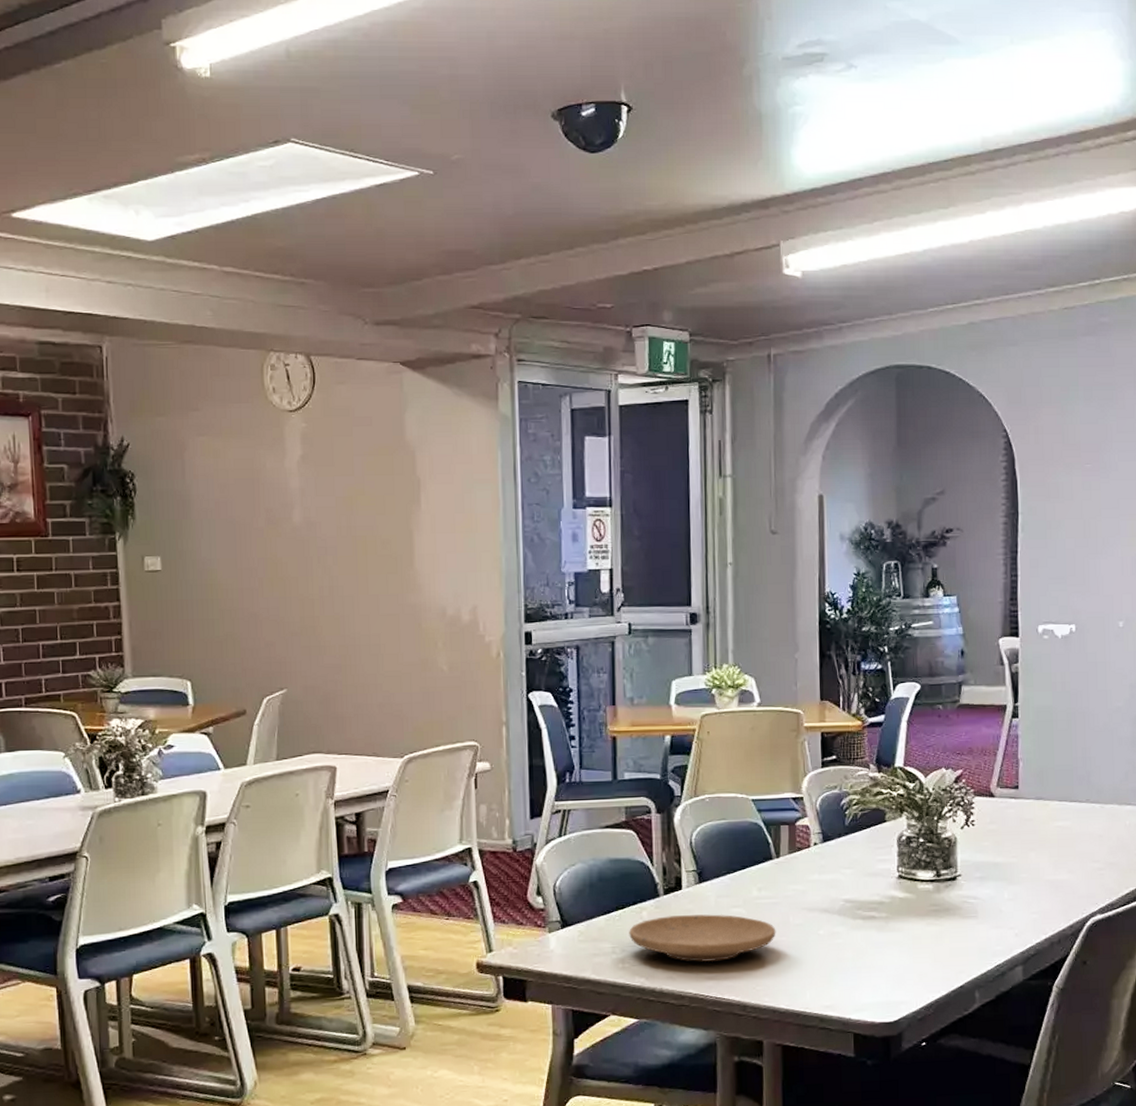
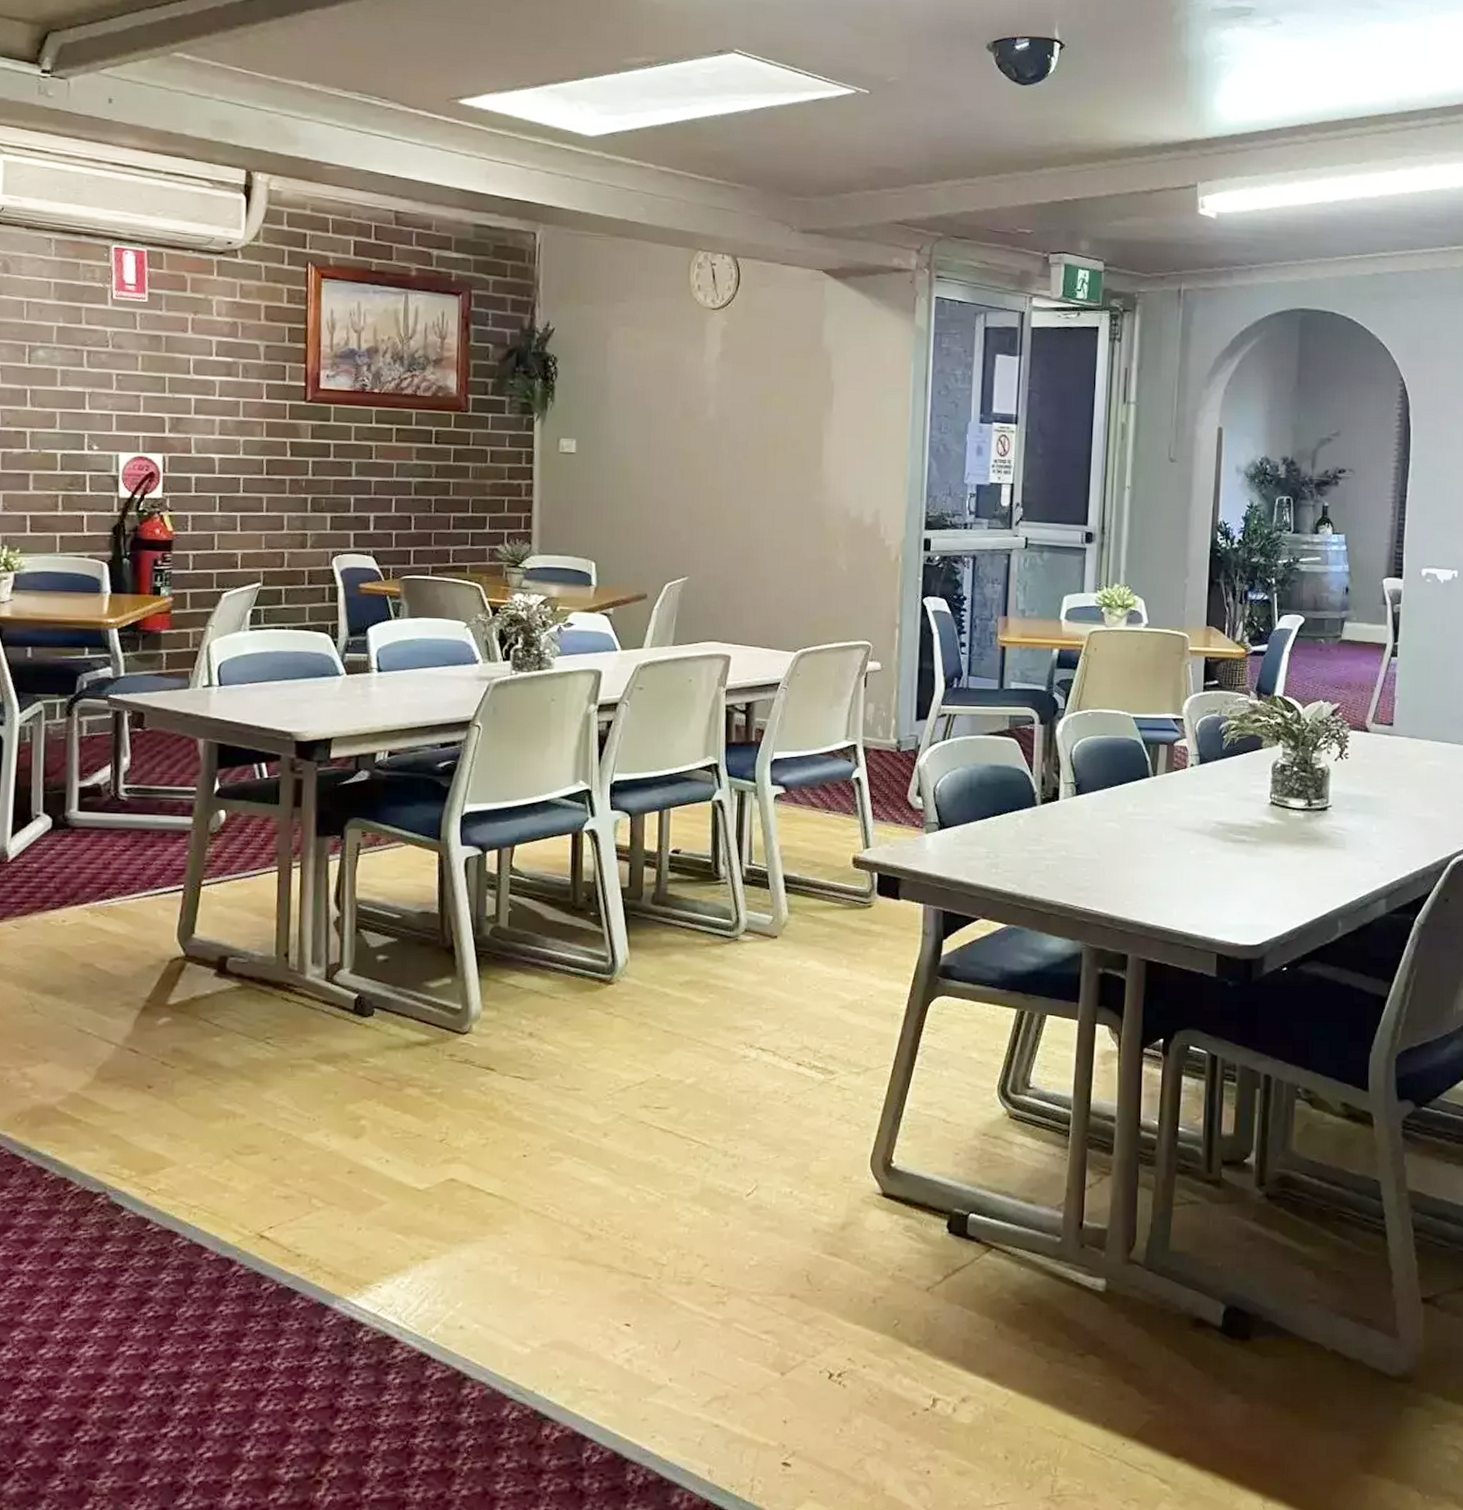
plate: present [629,914,776,963] -> none [1004,825,1148,874]

